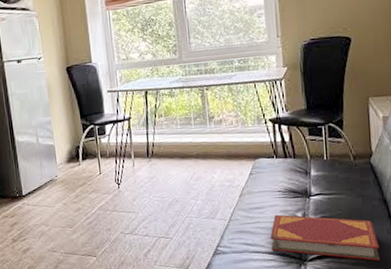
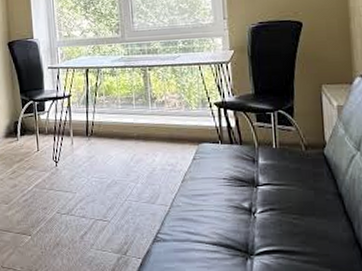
hardback book: present [270,214,380,261] -> none [214,203,334,261]

